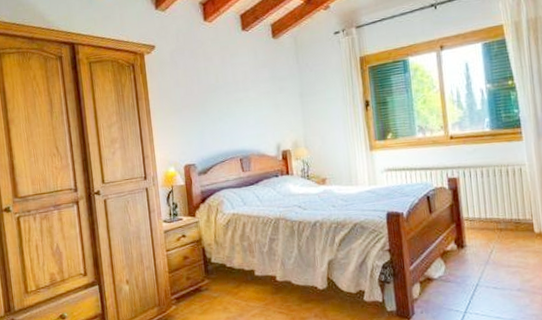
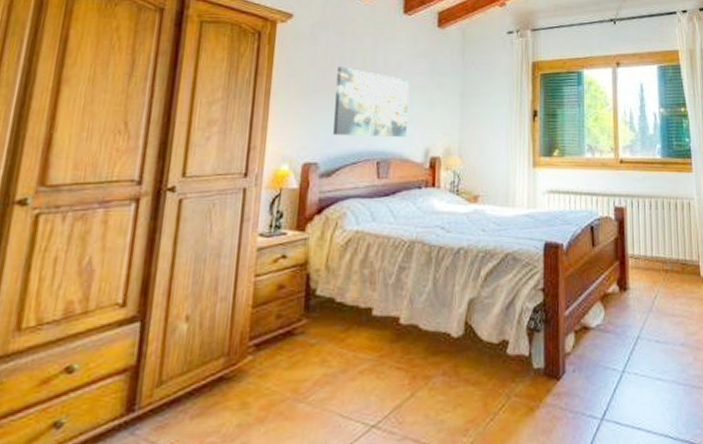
wall art: none [196,84,261,141] -> present [332,67,409,138]

